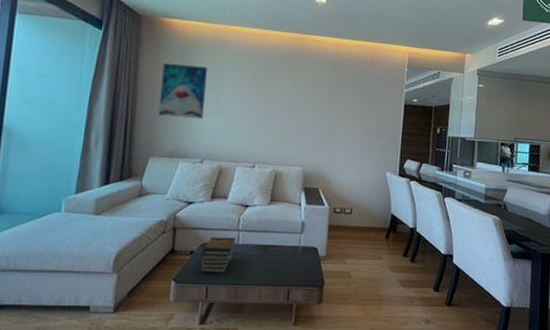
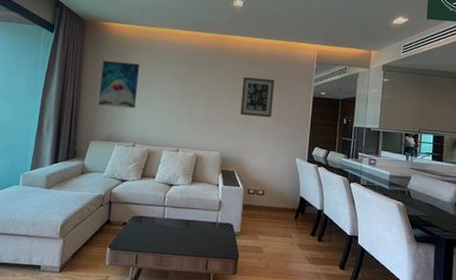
book stack: present [199,237,235,273] -> none [130,211,161,243]
wall art: none [324,82,362,128] -> present [240,77,275,118]

